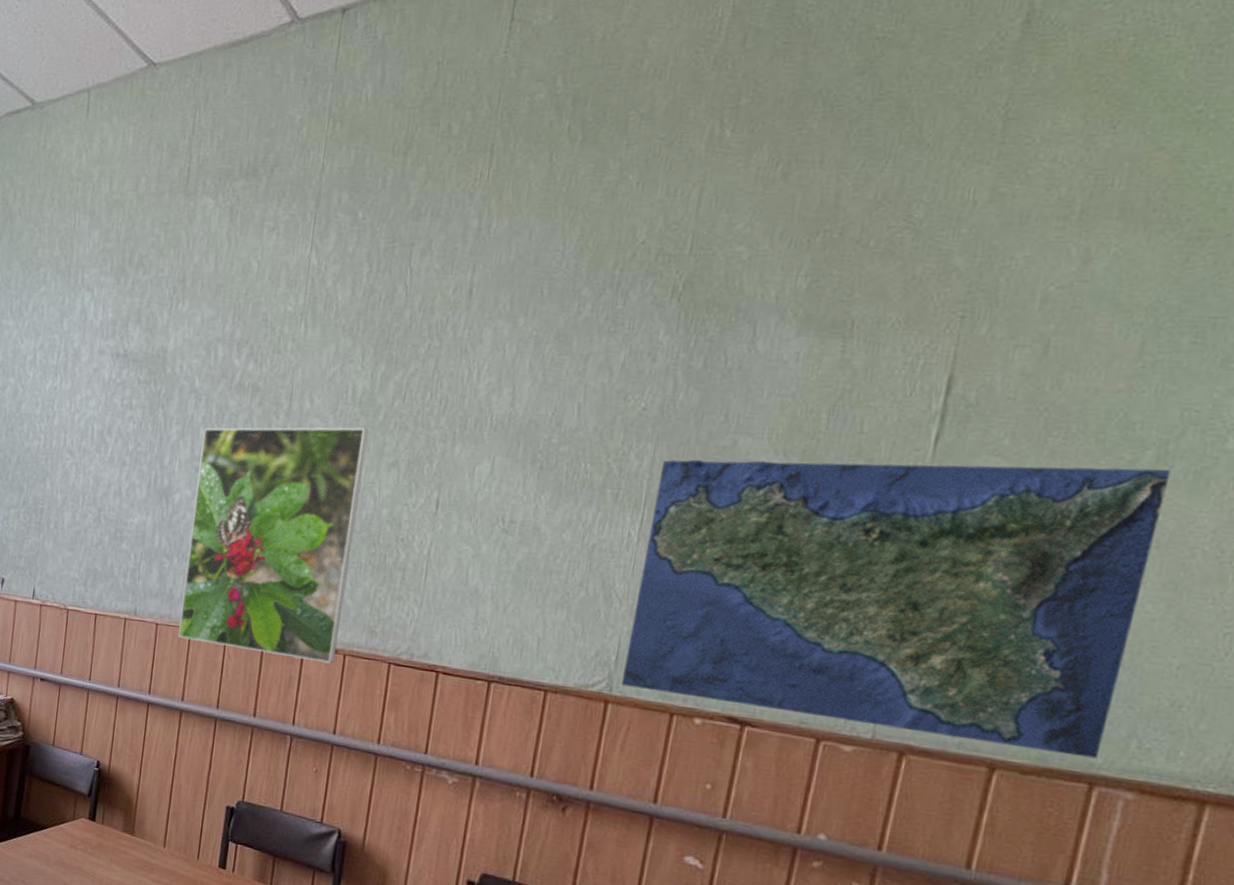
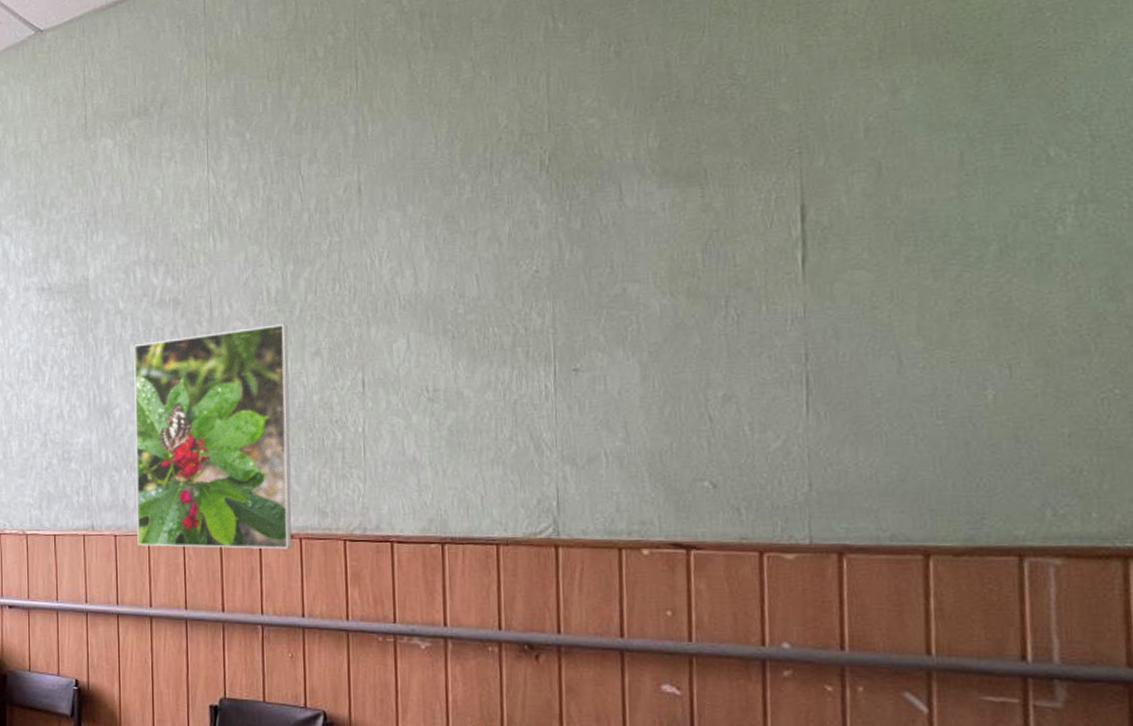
map: present [620,459,1171,759] -> none [563,260,1021,532]

